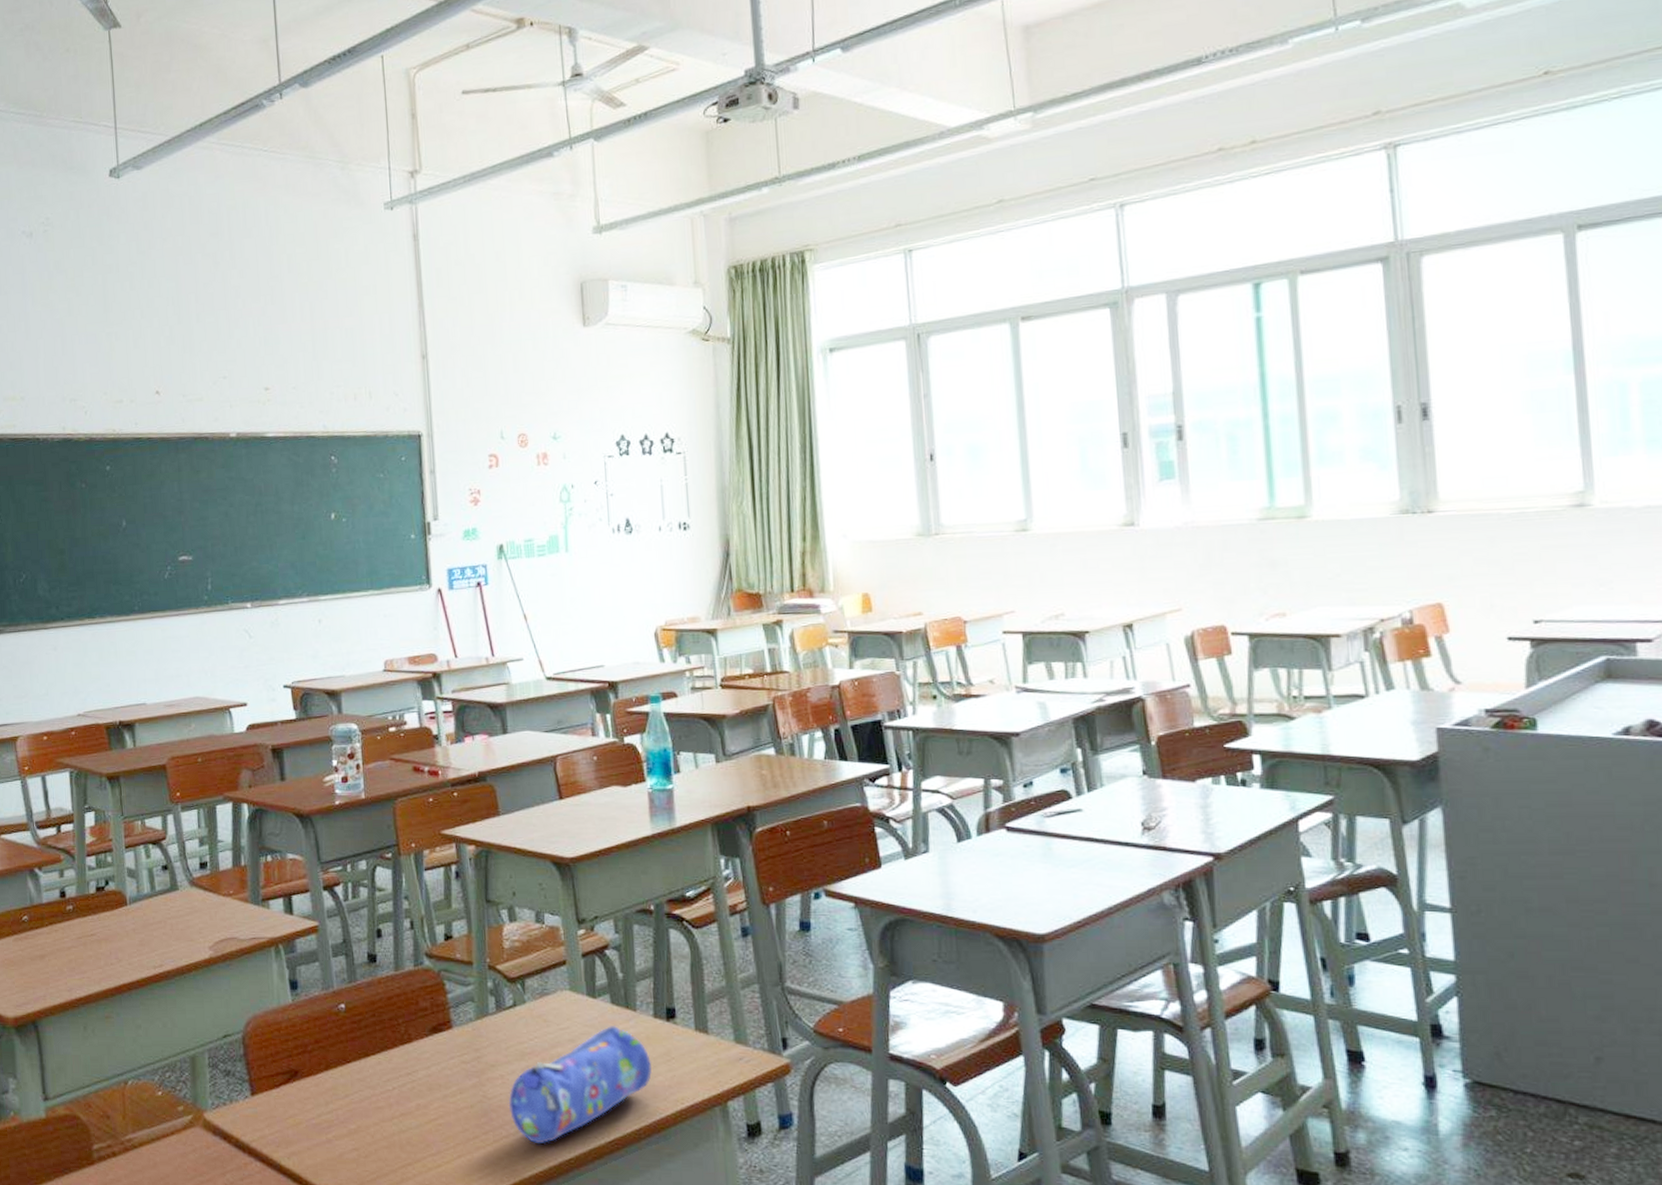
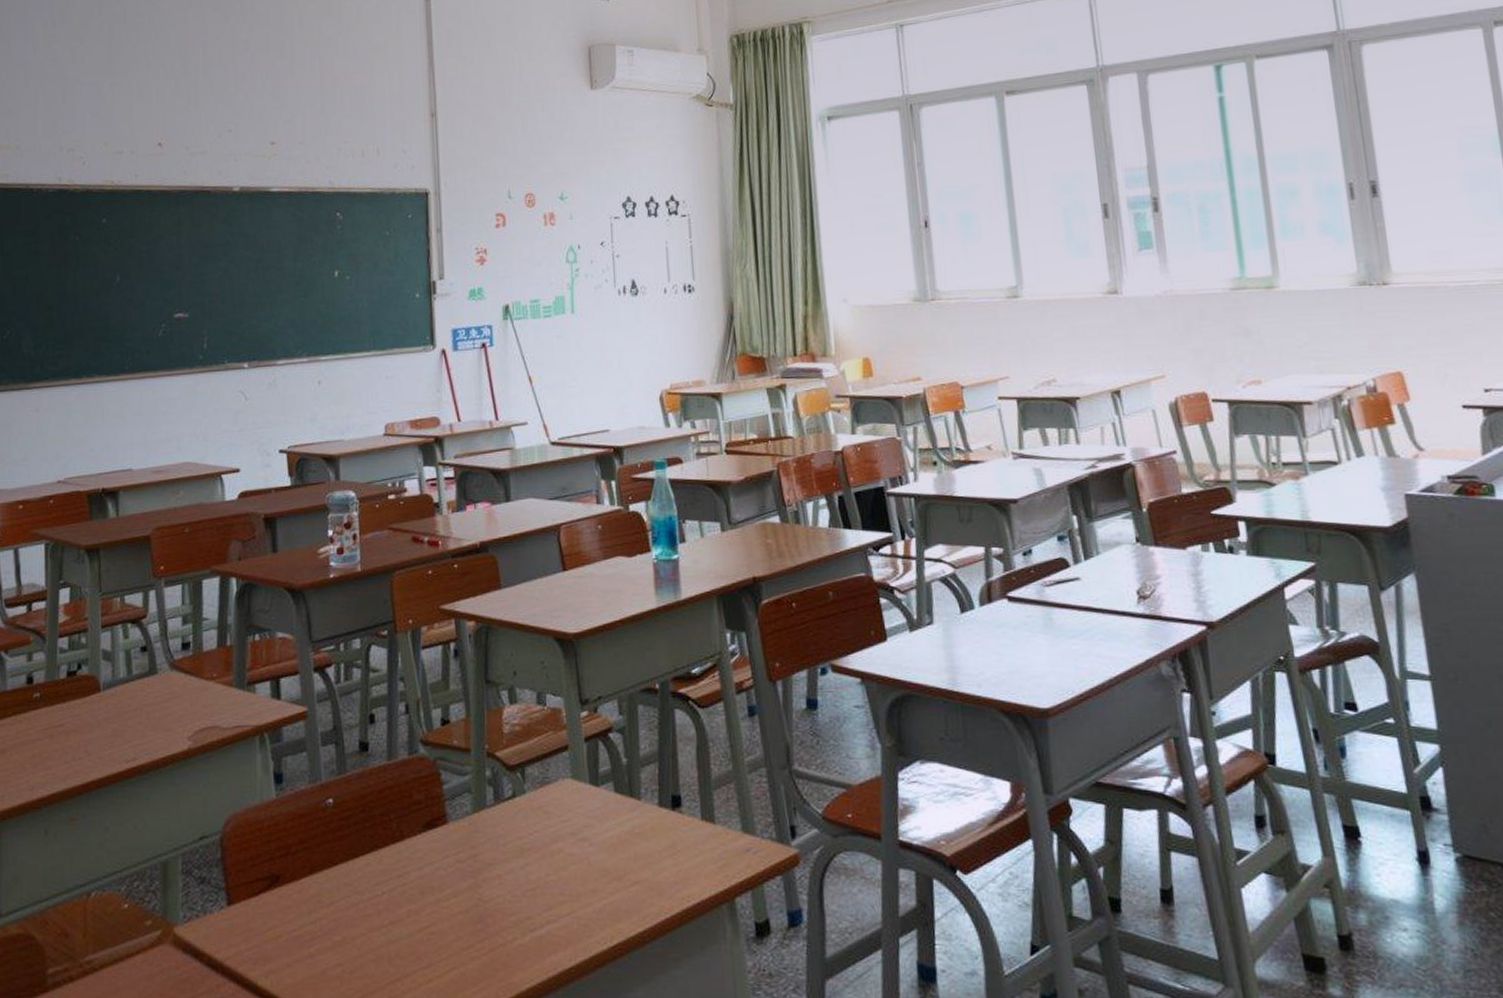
pencil case: present [508,1026,652,1143] -> none [505,817,657,951]

